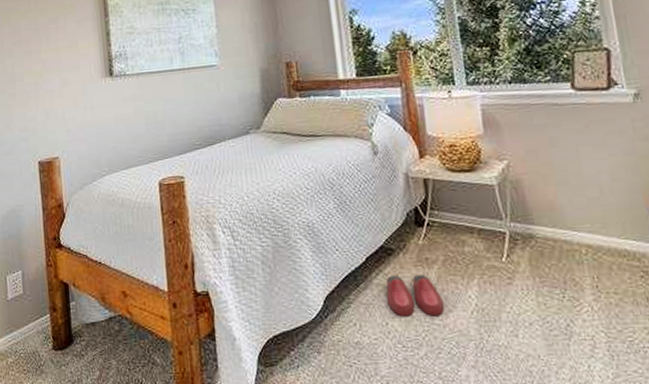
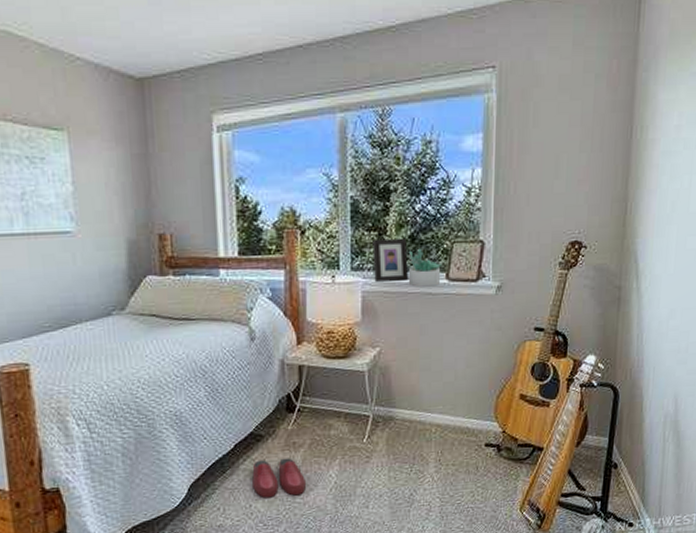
picture frame: none [485,51,530,96] -> present [372,237,409,283]
succulent plant: none [525,59,565,99] -> present [408,248,441,288]

